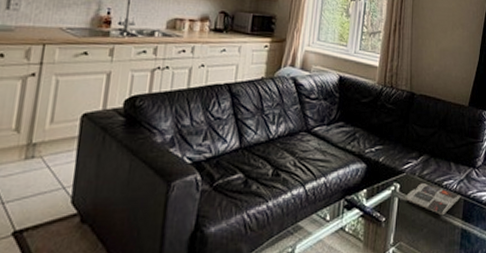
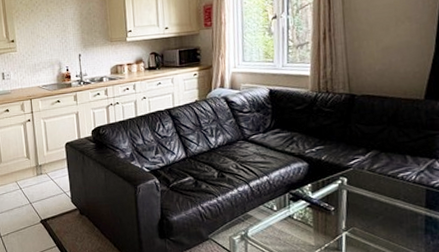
magazine: present [405,183,461,216] -> none [354,176,422,205]

